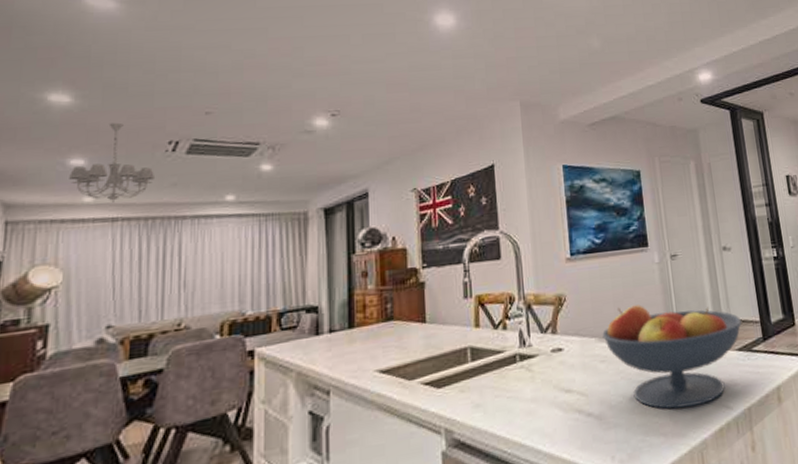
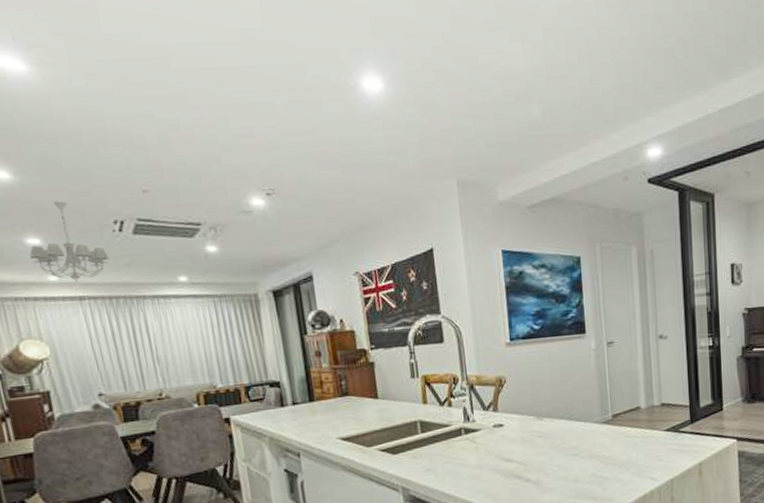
fruit bowl: present [602,305,742,409] -> none [540,388,671,479]

